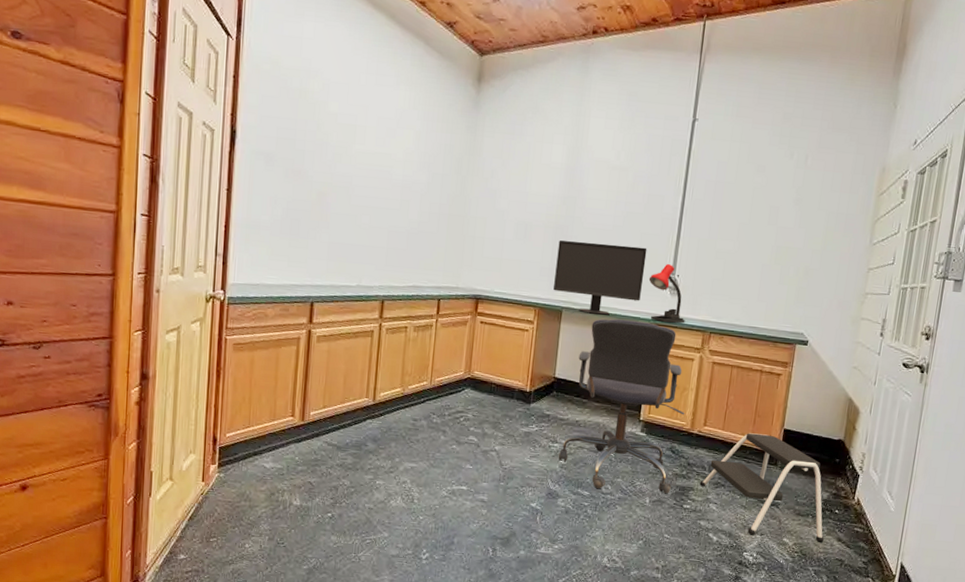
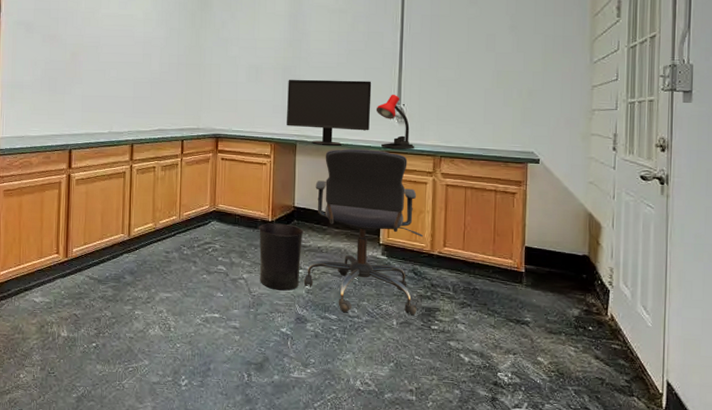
waste bin: none [512,393,563,465] -> present [258,223,304,291]
step stool: present [699,433,825,543] -> none [445,252,581,361]

